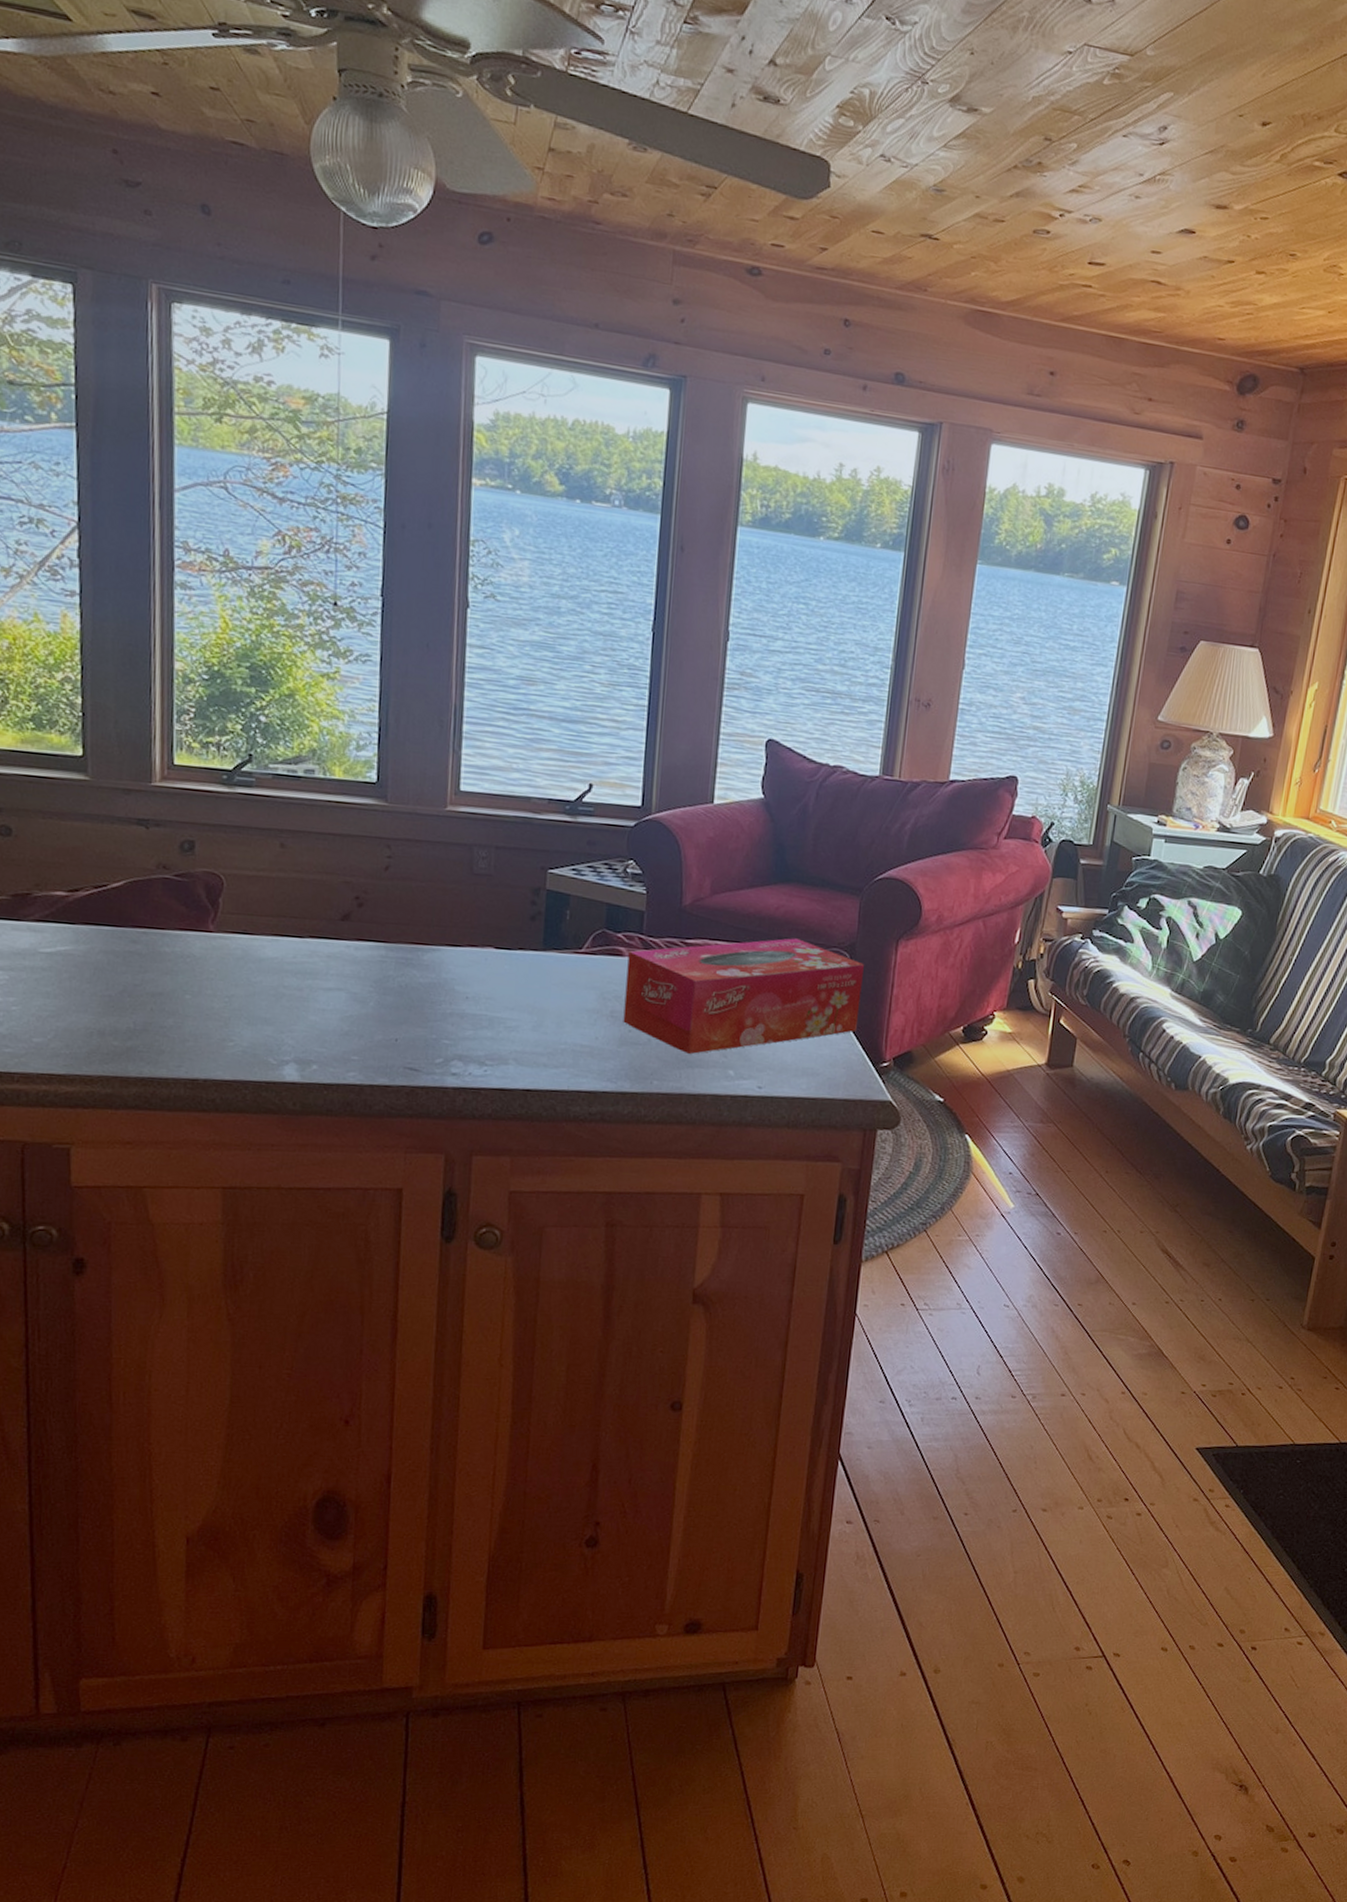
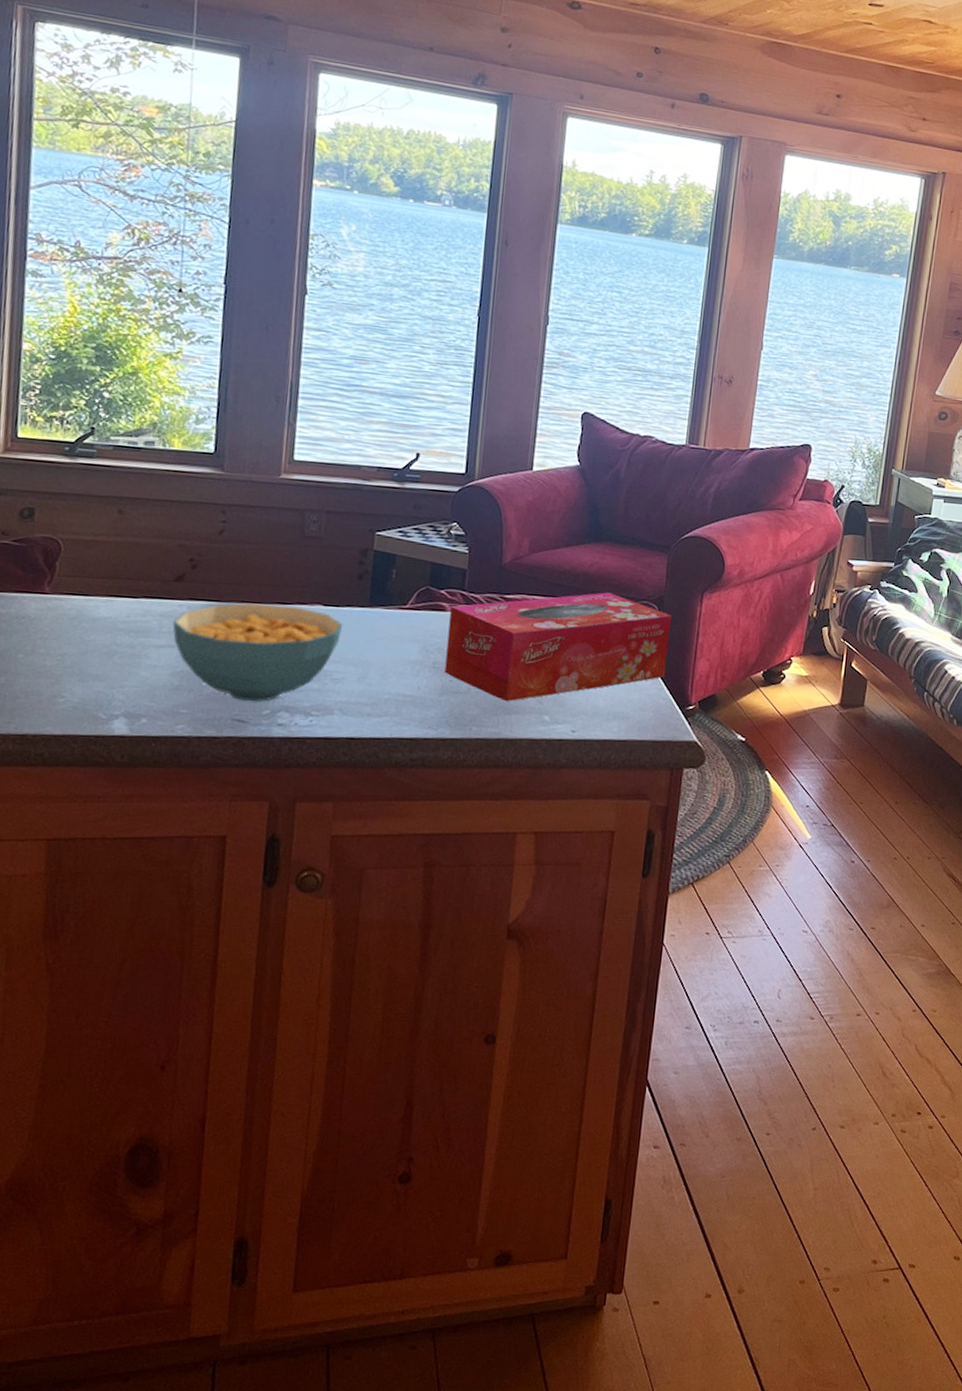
cereal bowl: none [340,944,515,1049] -> present [172,602,342,701]

